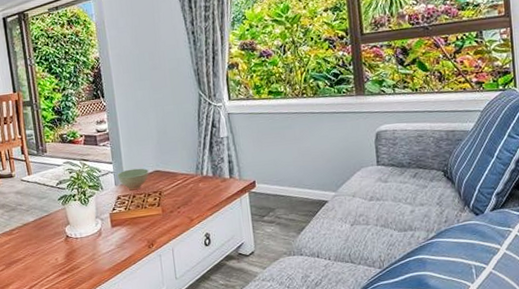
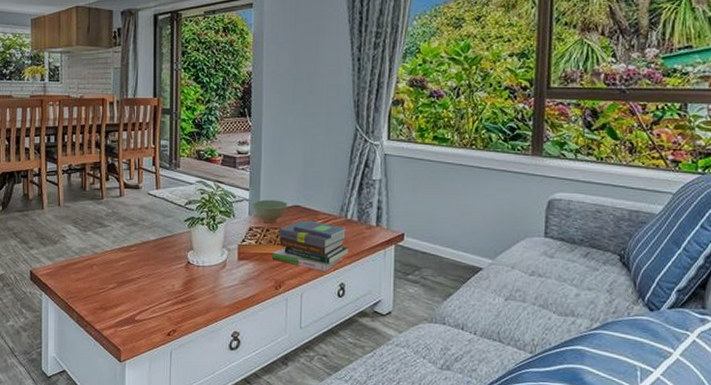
books: none [142,182,209,226] -> present [273,220,349,272]

